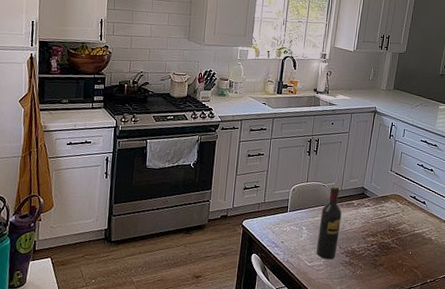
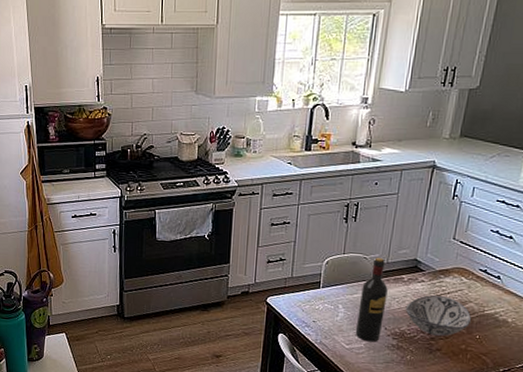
decorative bowl: none [355,217,406,253] -> present [405,295,472,336]

